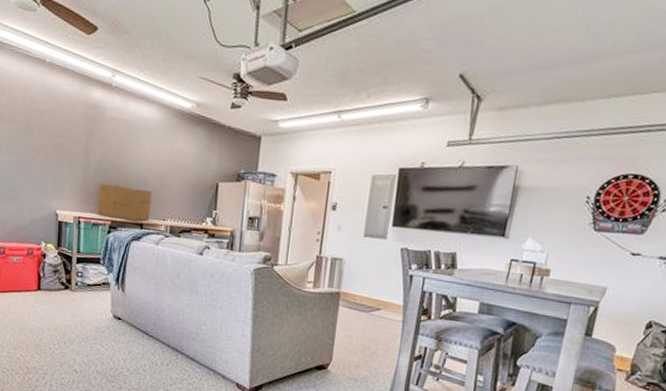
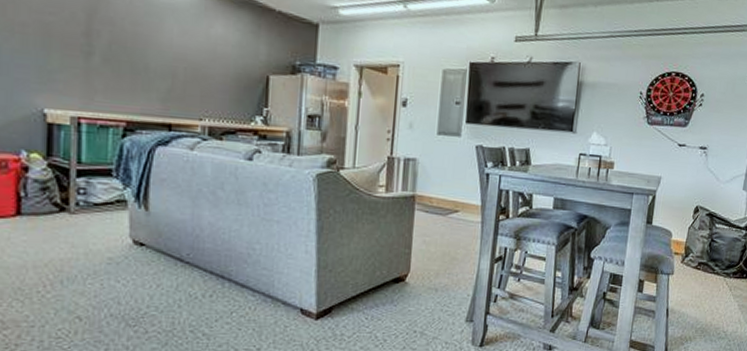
box: present [97,183,152,222] -> none [105,74,182,122]

